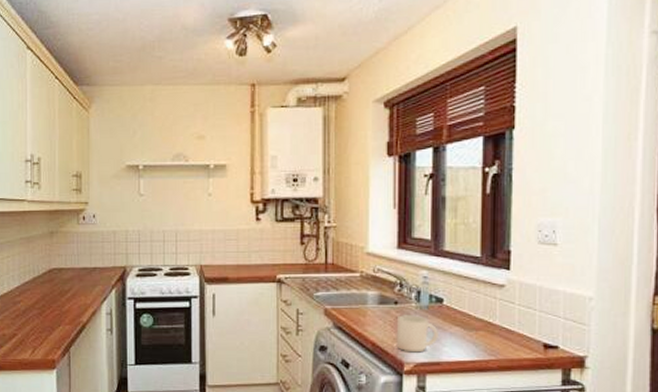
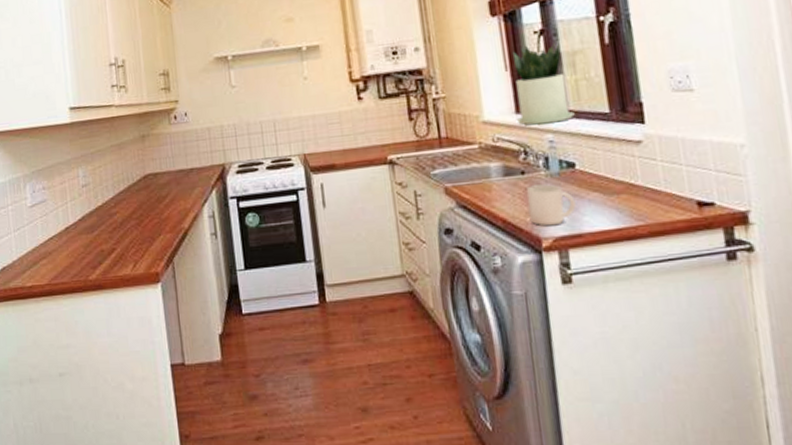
planter: none [397,187,450,261] -> present [512,43,575,126]

